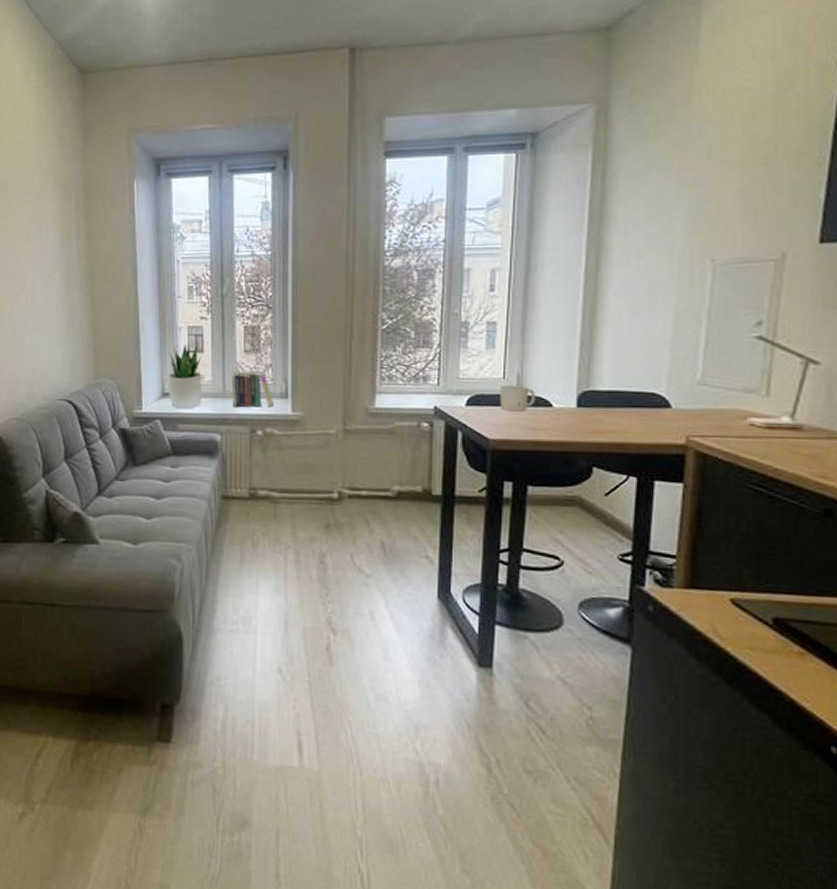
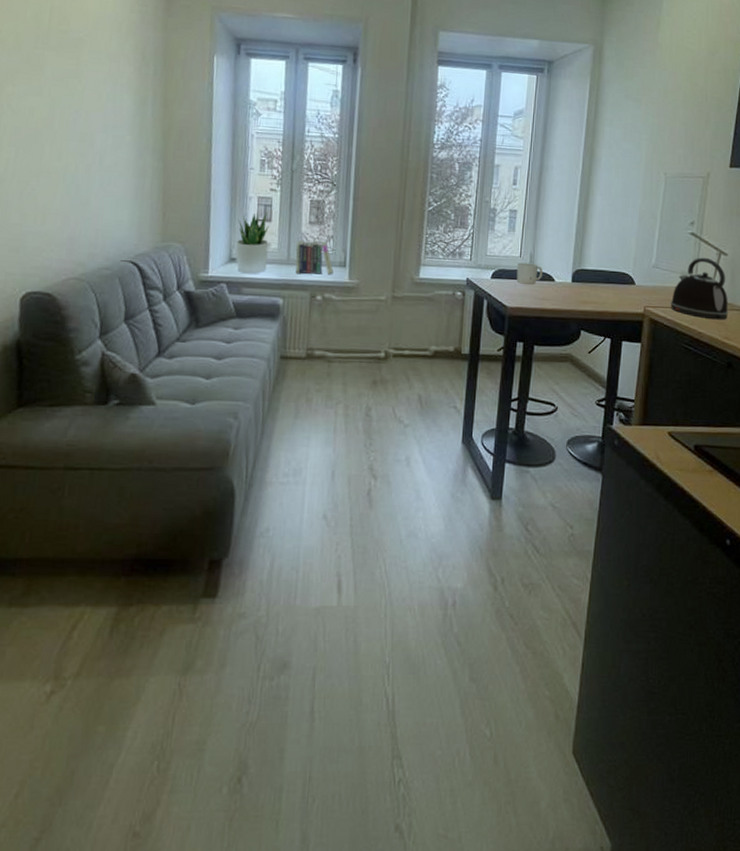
kettle: none [727,368,825,451] -> present [670,257,729,319]

